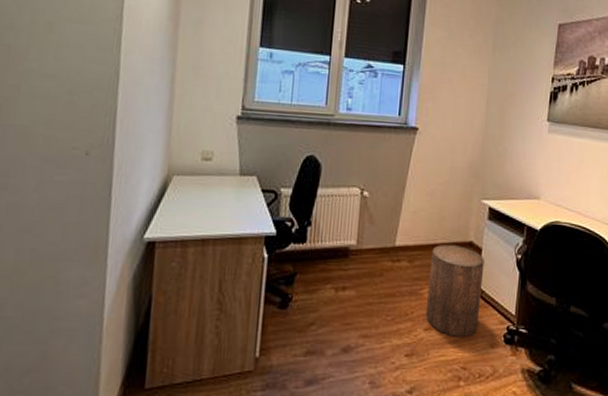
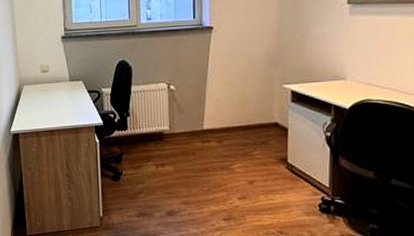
stool: present [425,245,485,337] -> none [238,126,292,206]

